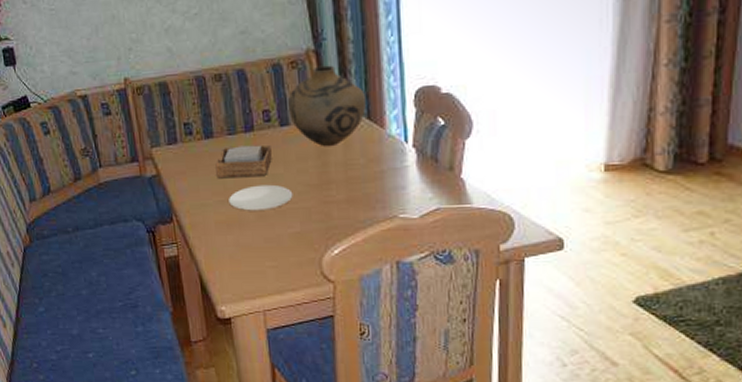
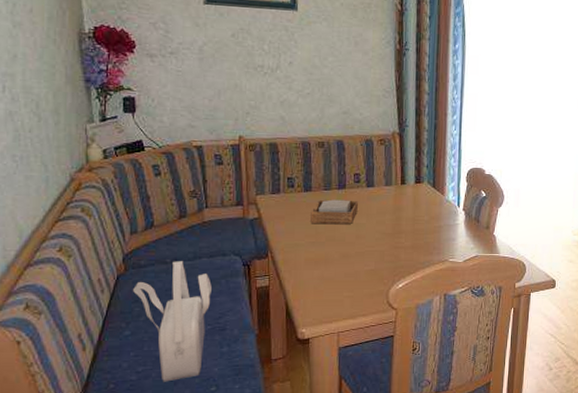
handbag: none [39,230,119,363] -> present [132,261,212,382]
plate: present [229,184,293,211] -> none [319,231,372,251]
vase: present [287,65,366,147] -> none [374,145,433,206]

